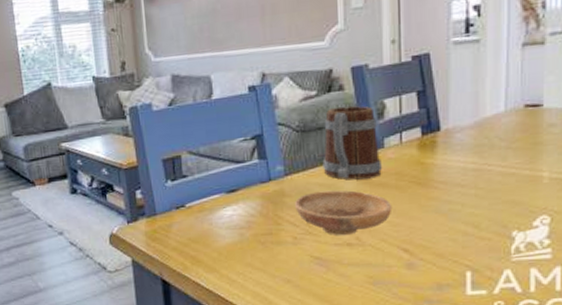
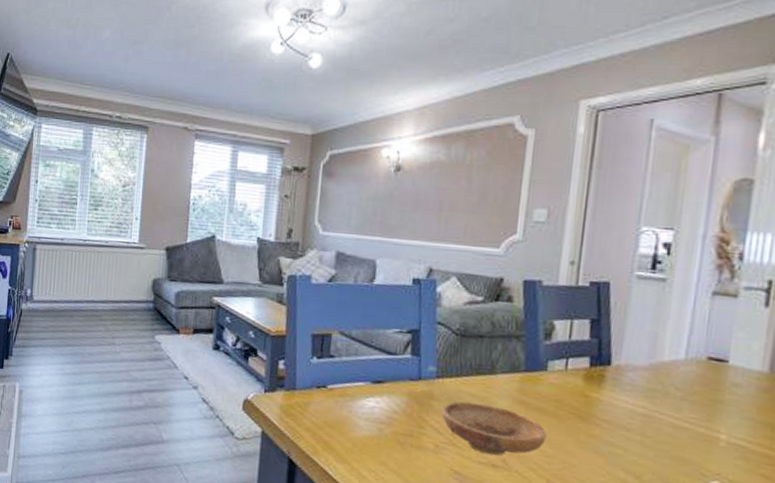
mug: present [322,106,382,180] -> none [478,318,543,401]

